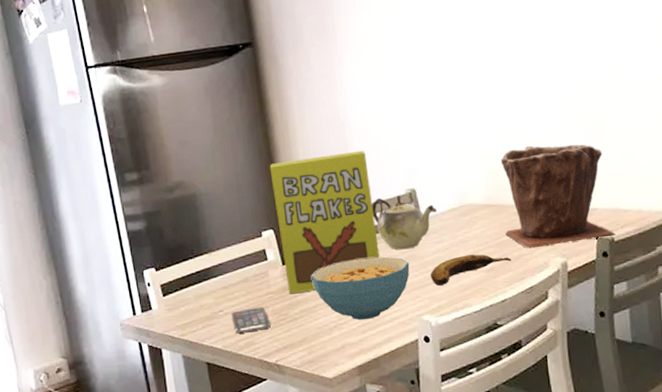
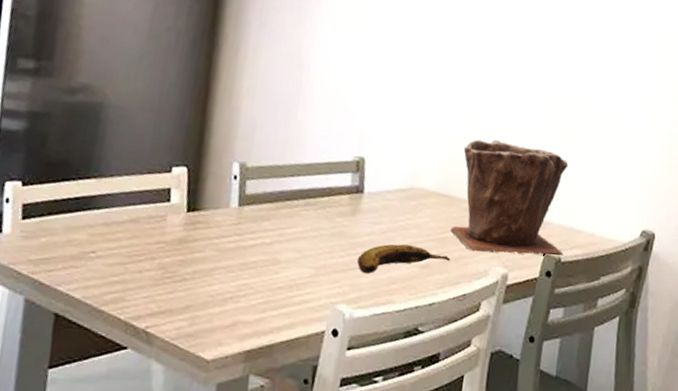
smartphone: present [232,307,271,334] -> none [104,255,153,285]
cereal box: present [269,150,380,294] -> none [185,90,320,250]
cereal bowl: present [310,256,410,320] -> none [217,222,337,297]
teapot: present [372,195,438,250] -> none [309,159,383,224]

